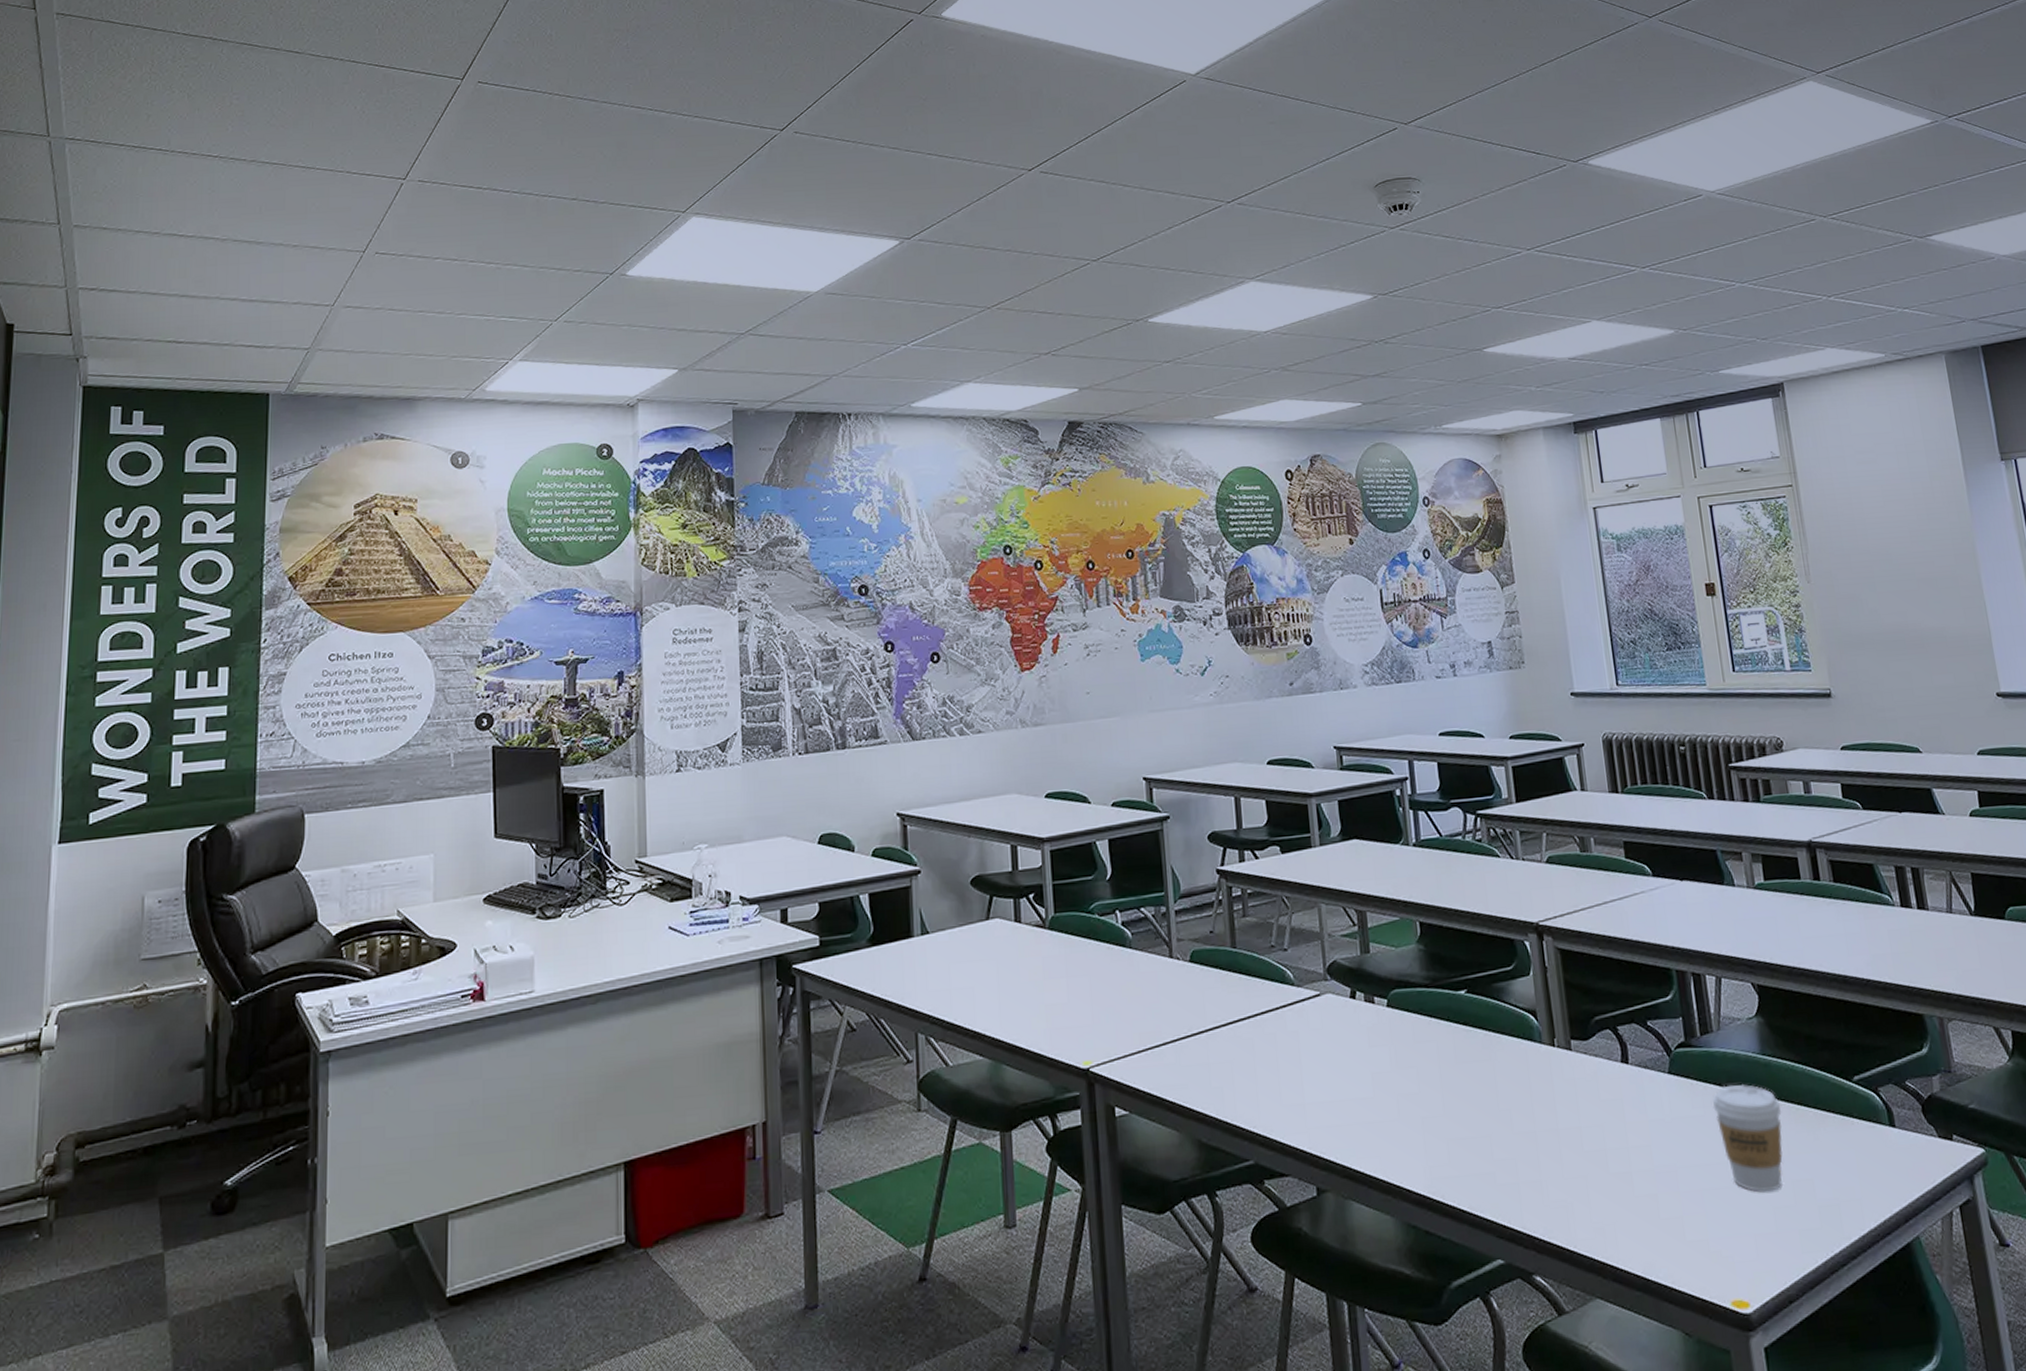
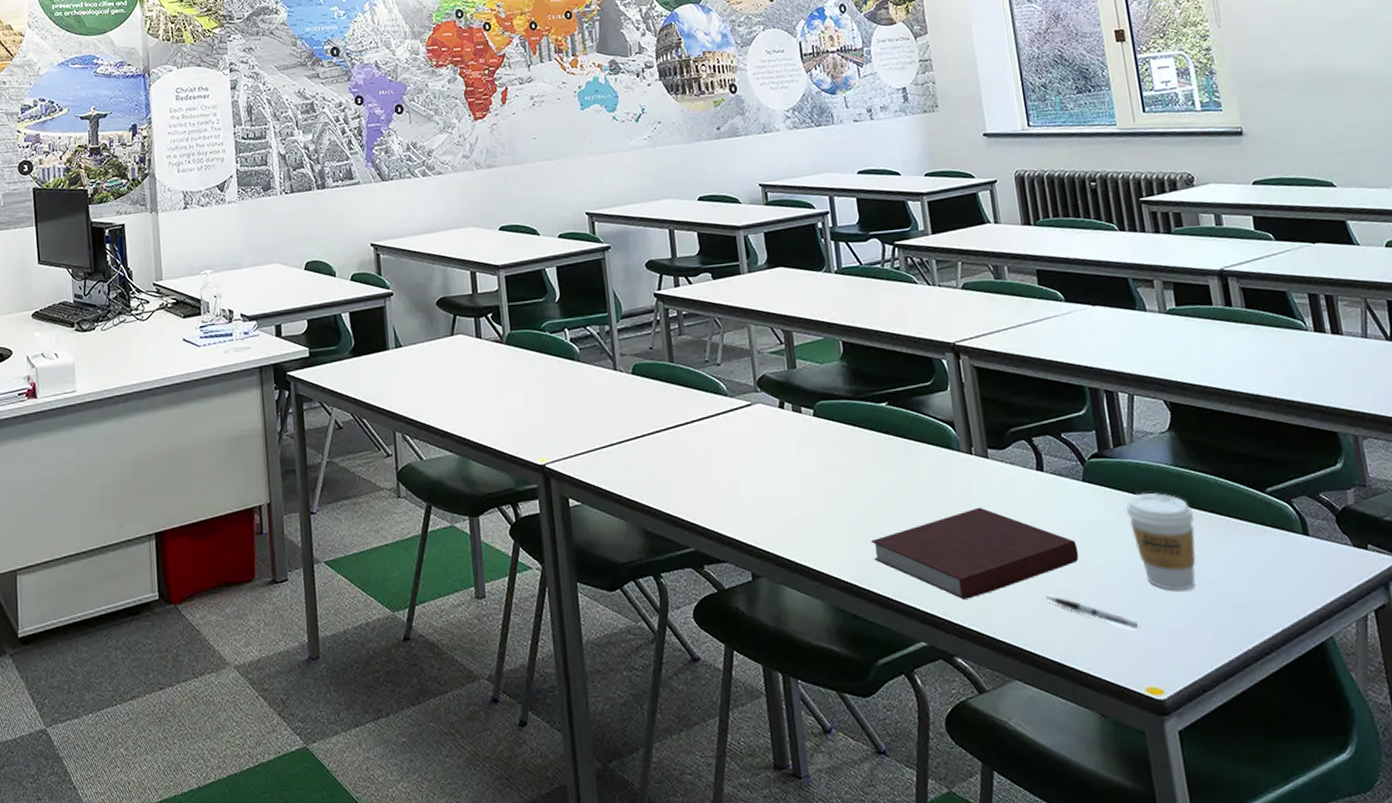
notebook: none [1445,1105,1664,1210] -> present [870,507,1079,599]
pen: none [1629,1202,1724,1236] -> present [1045,596,1138,629]

